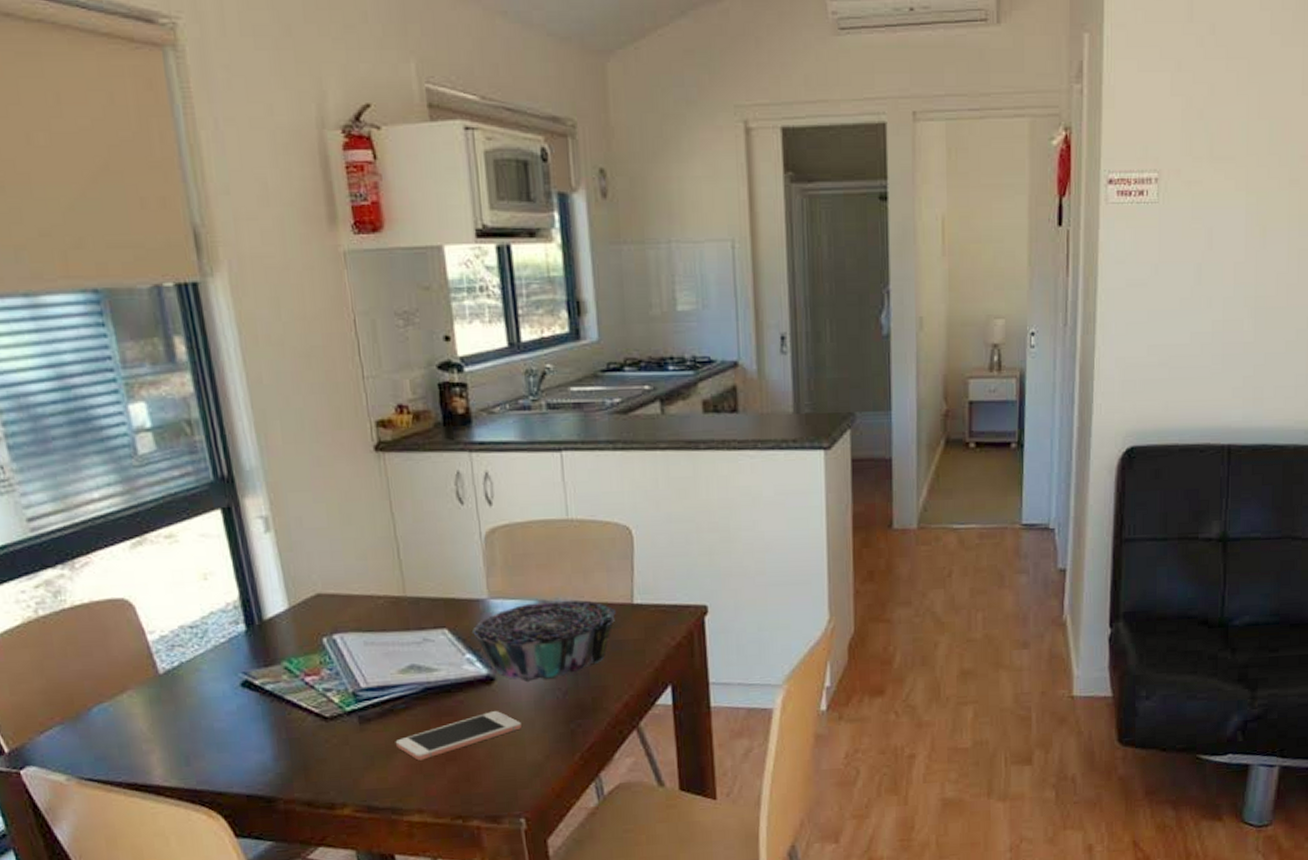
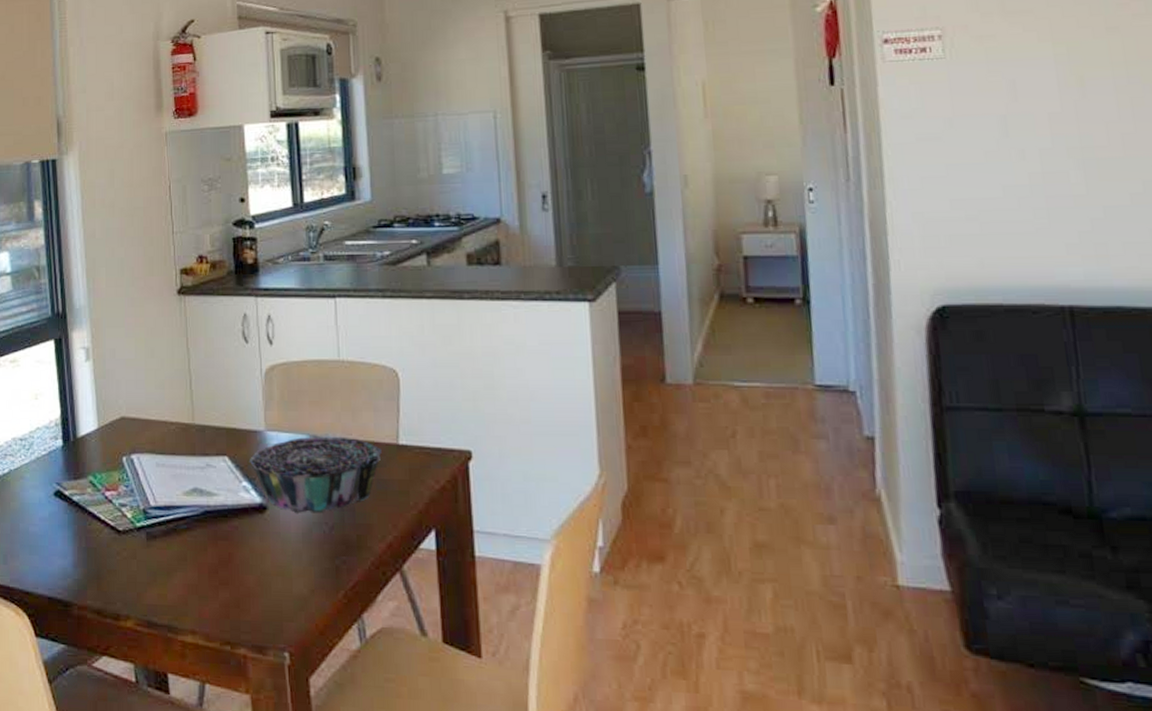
cell phone: present [395,711,523,761] -> none [176,540,291,582]

